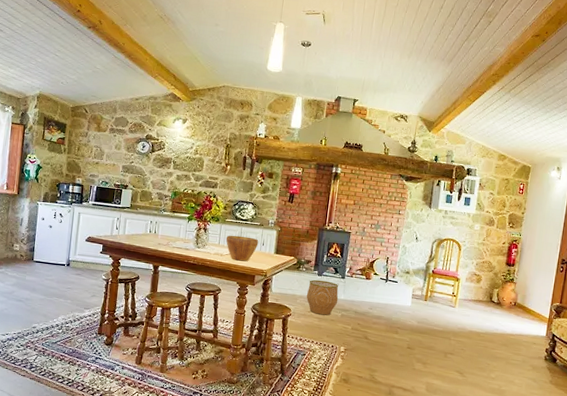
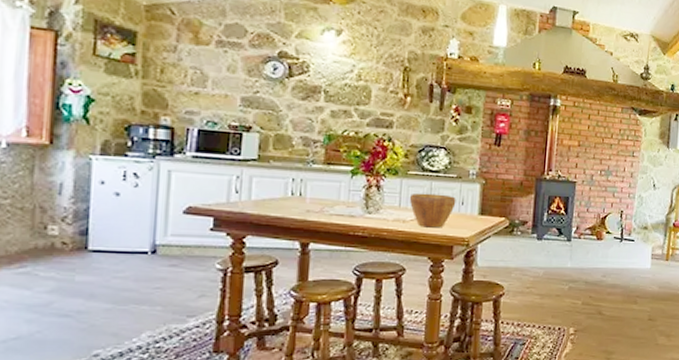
basket: present [306,279,339,316] -> none [523,245,564,290]

